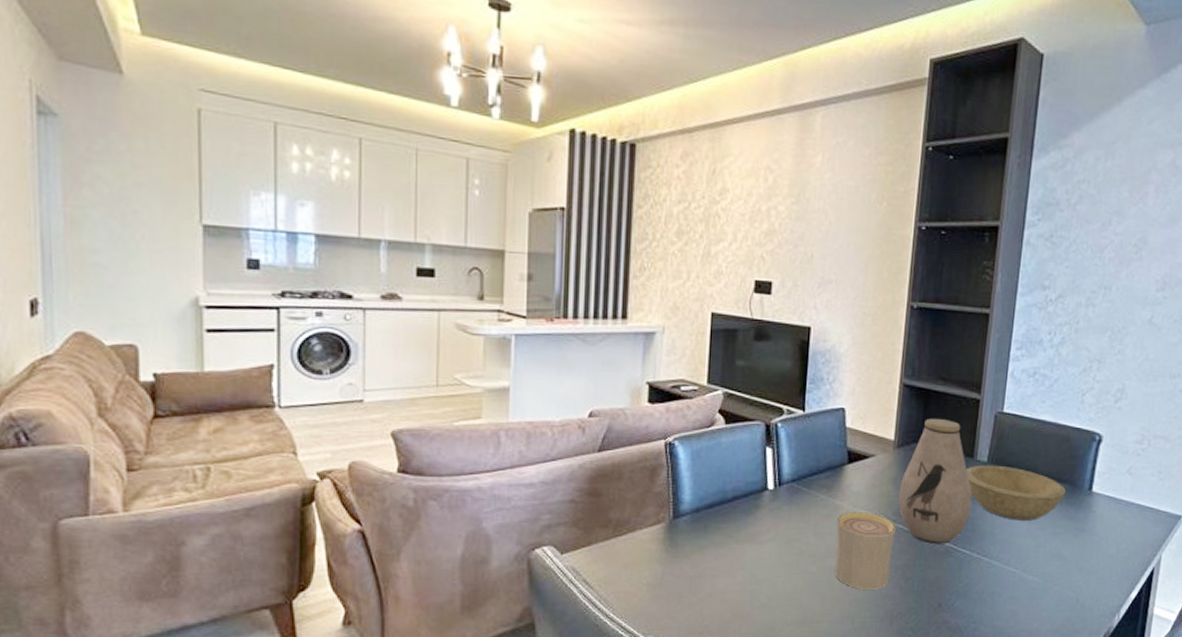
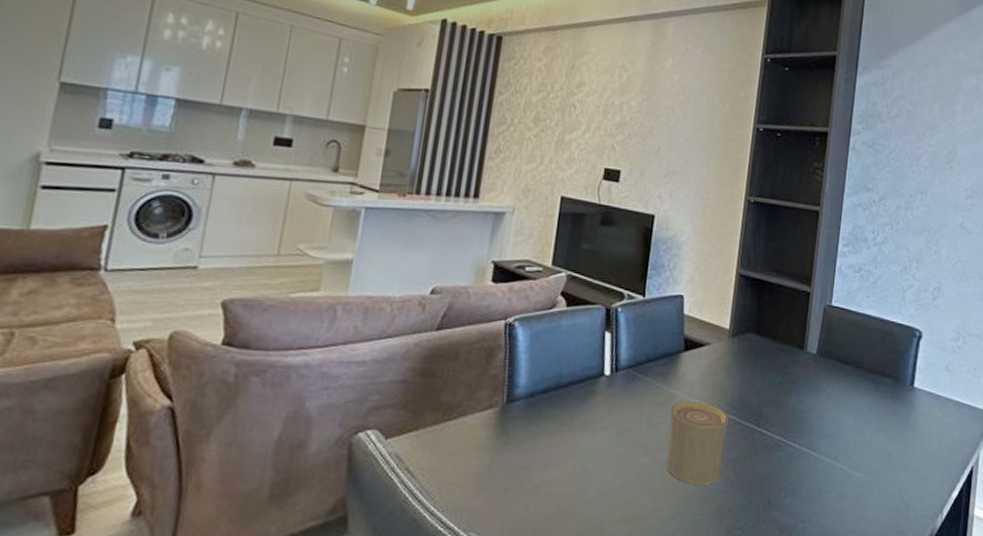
vase: present [898,419,973,544] -> none [731,309,802,437]
bowl: present [965,465,1066,521] -> none [796,357,889,415]

